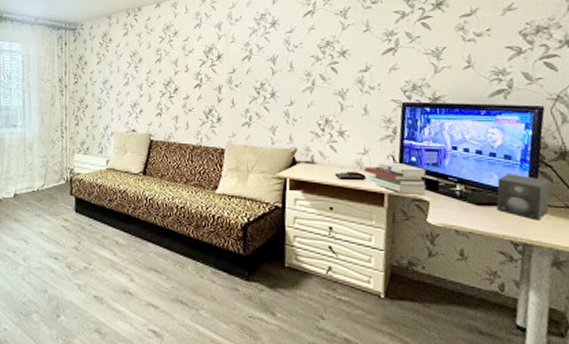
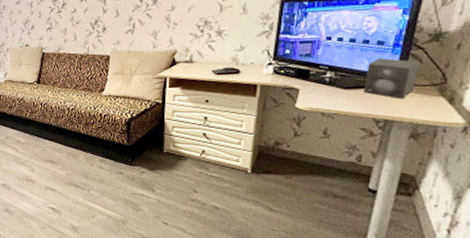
books: present [364,163,427,195] -> none [239,56,299,84]

